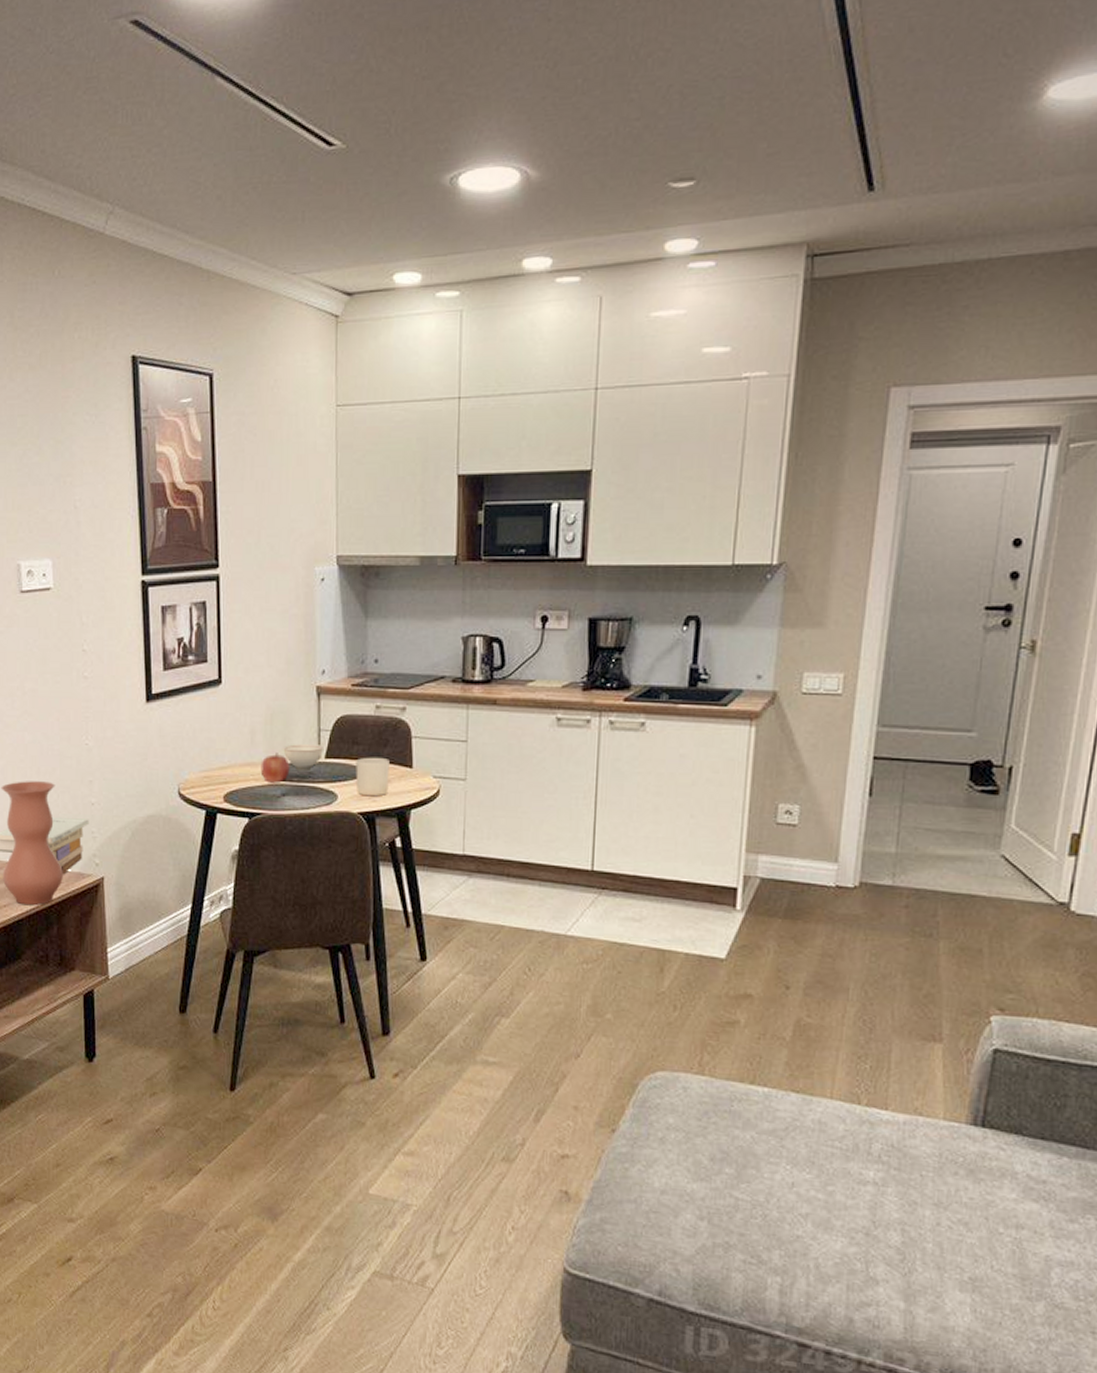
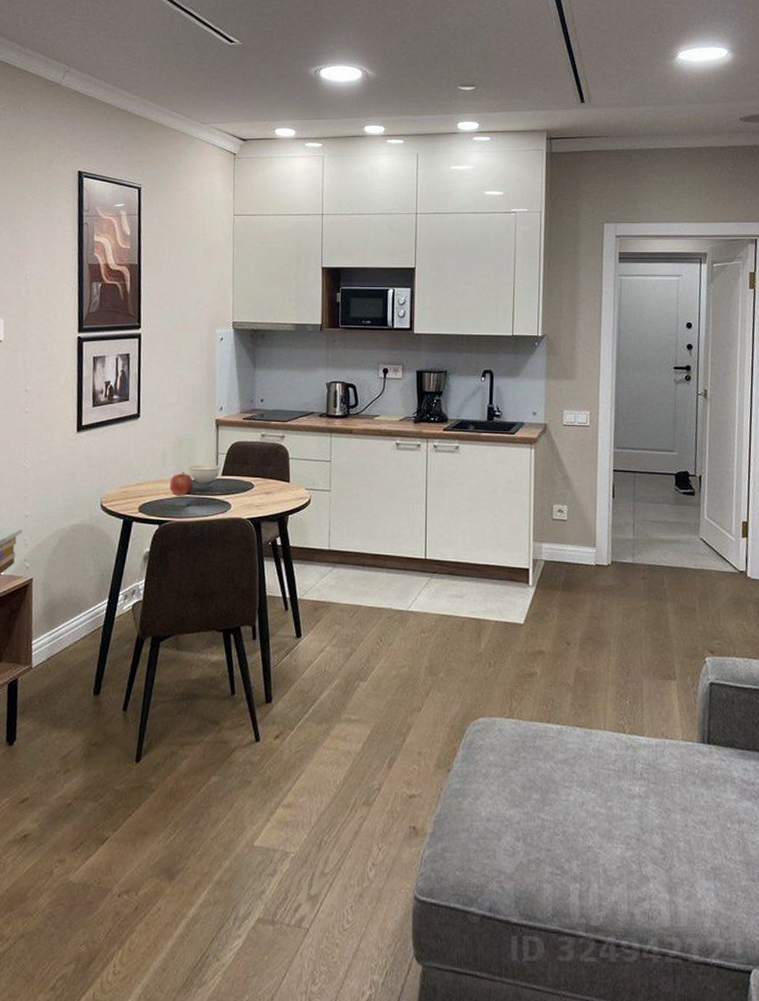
mug: present [355,757,390,797] -> none [245,474,272,505]

